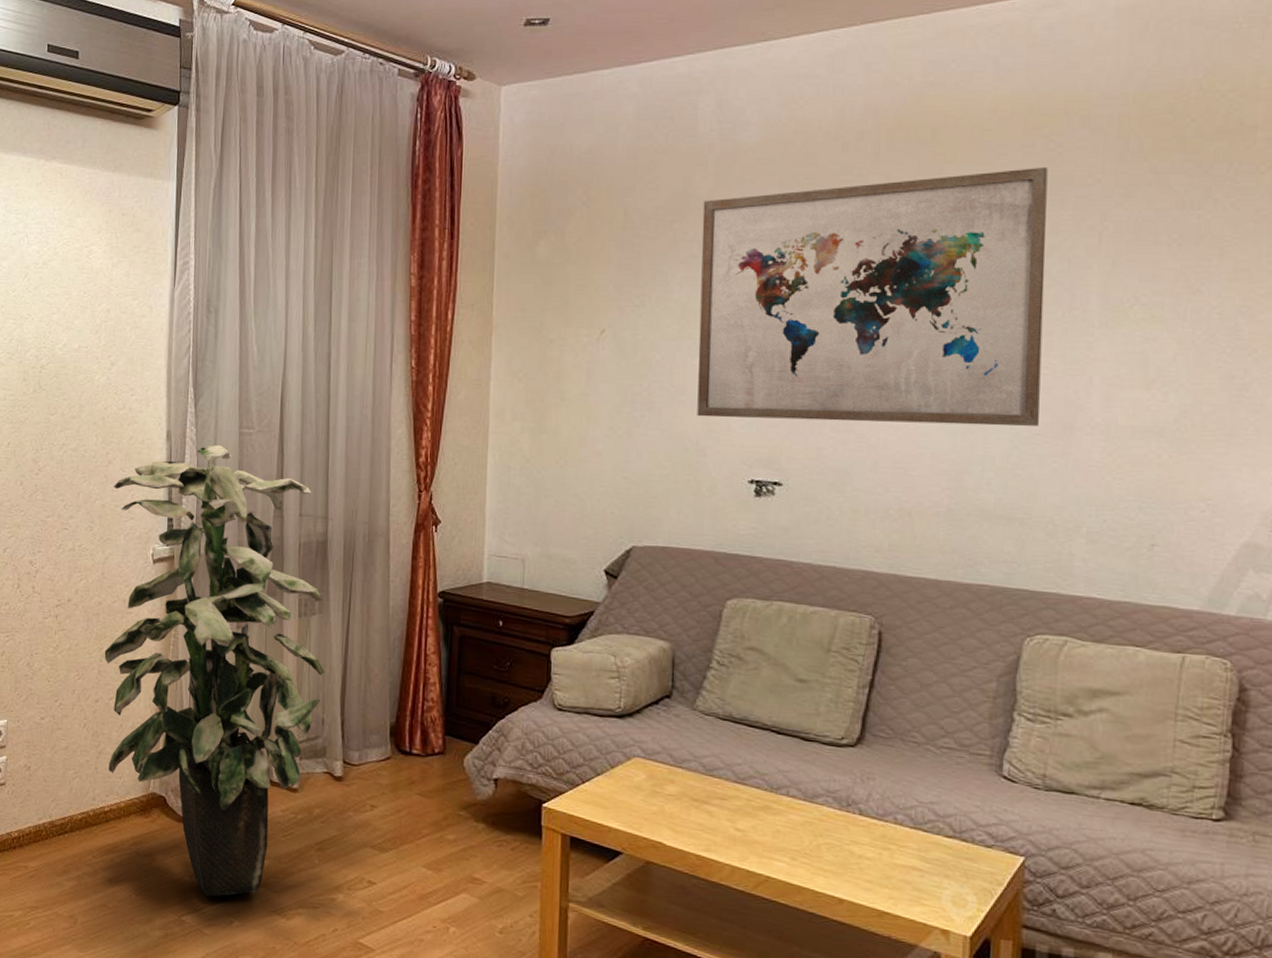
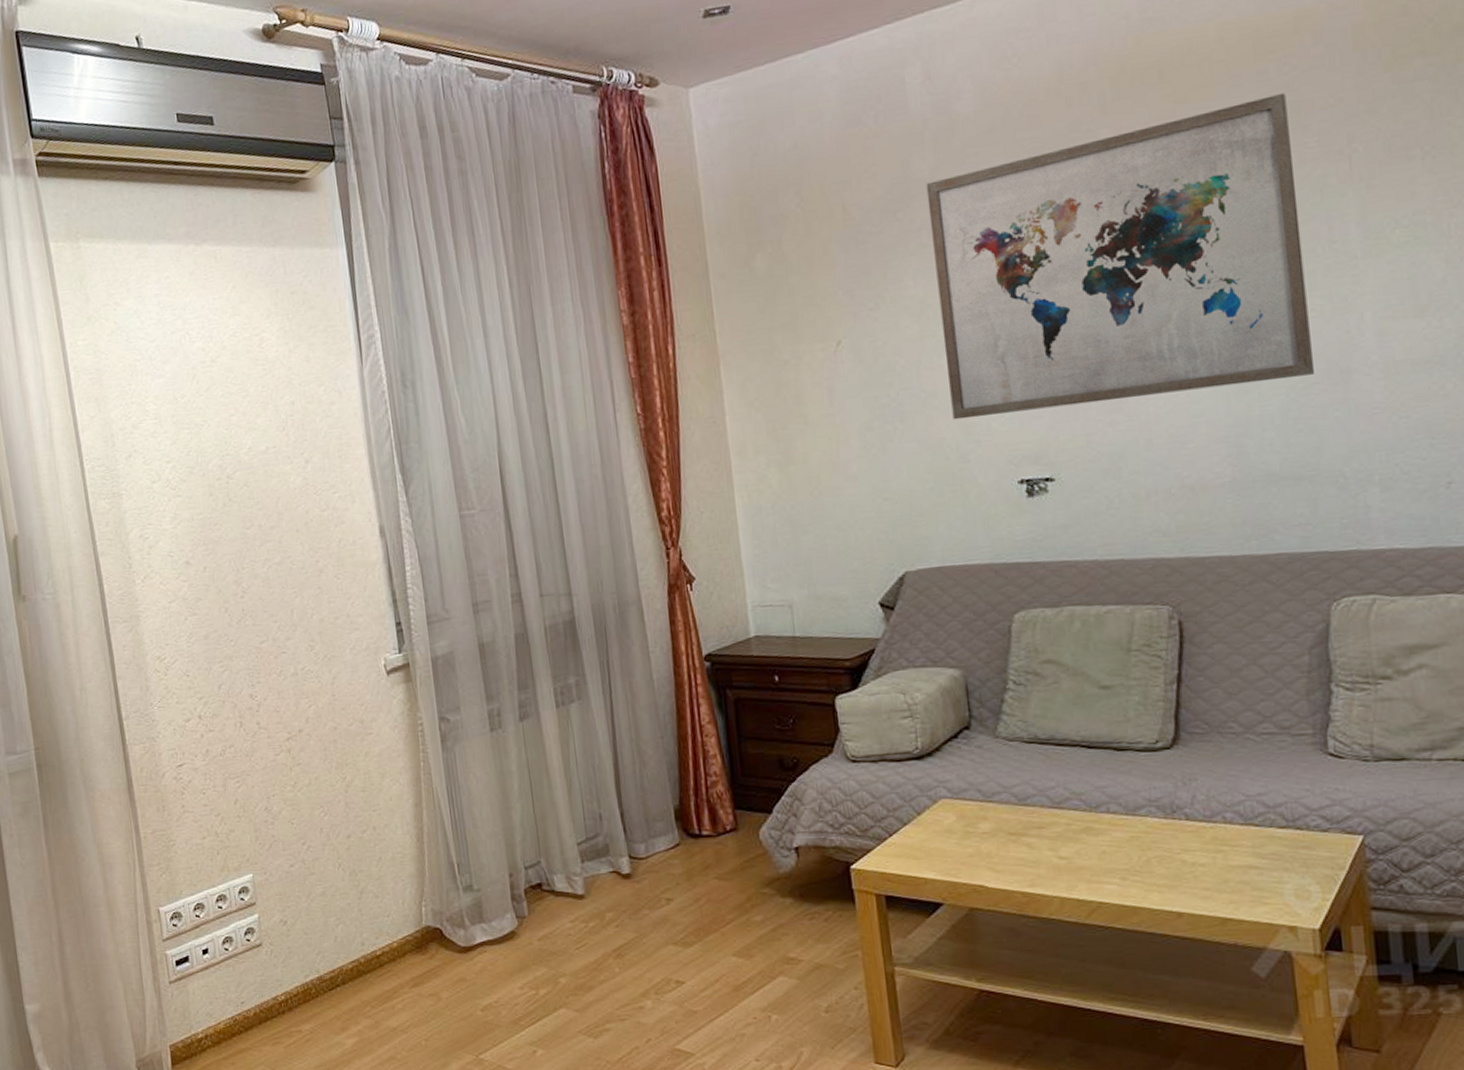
indoor plant: present [104,445,325,897] -> none [330,533,595,1028]

